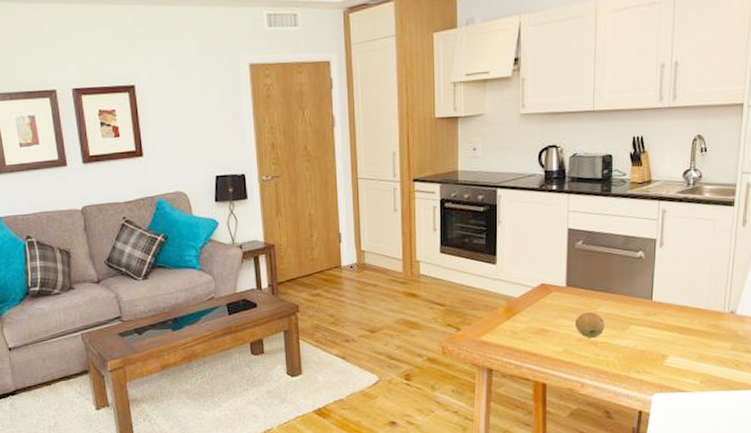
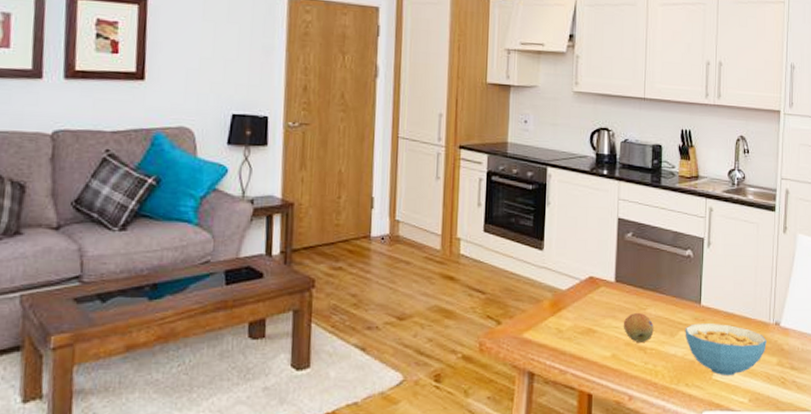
cereal bowl: none [636,316,721,362] -> present [685,323,767,376]

